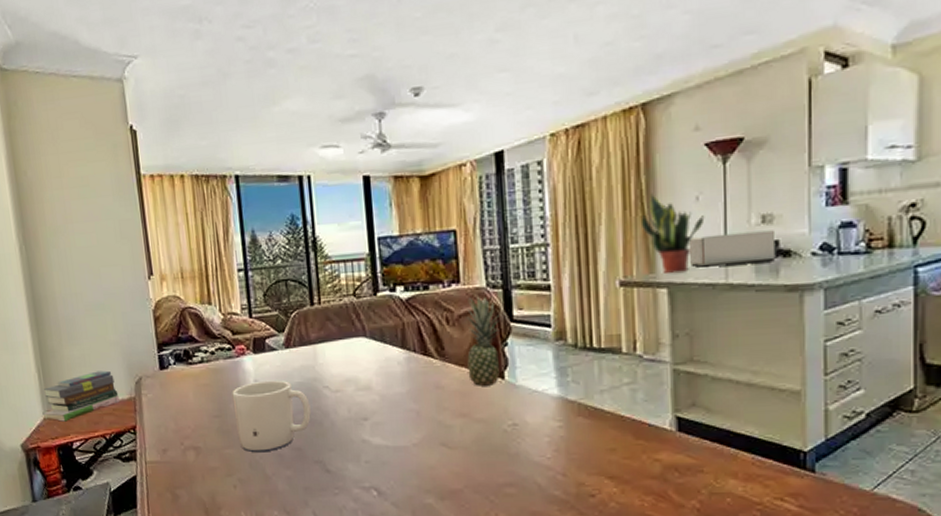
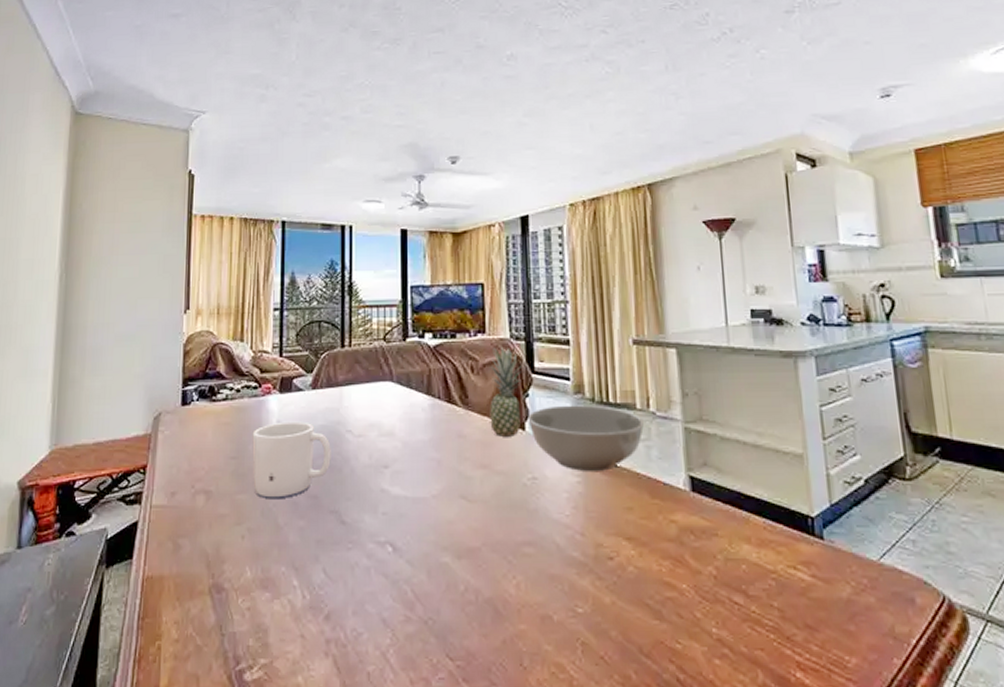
books: present [44,370,121,422] -> none [50,404,135,457]
bowl: none [507,351,631,416] -> present [528,405,645,471]
potted plant: present [640,193,705,275] -> none [650,261,706,336]
toaster: present [688,230,776,269] -> none [693,300,771,332]

